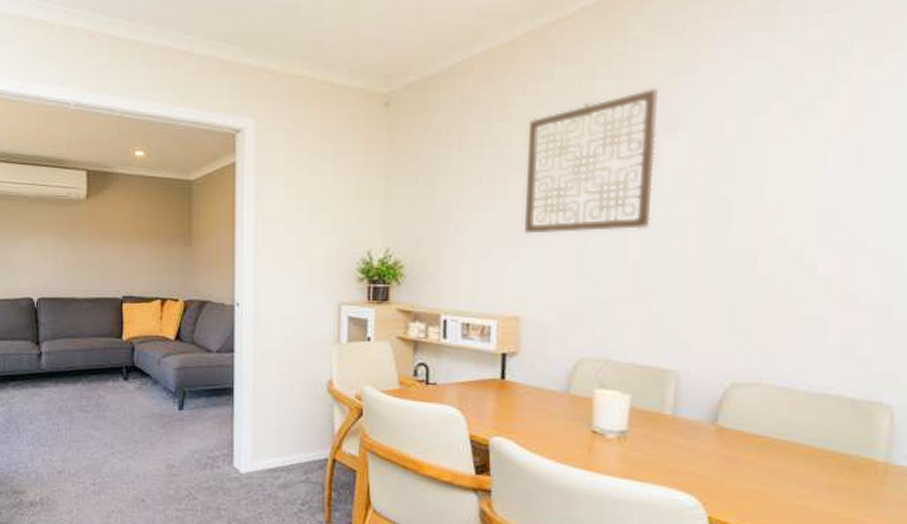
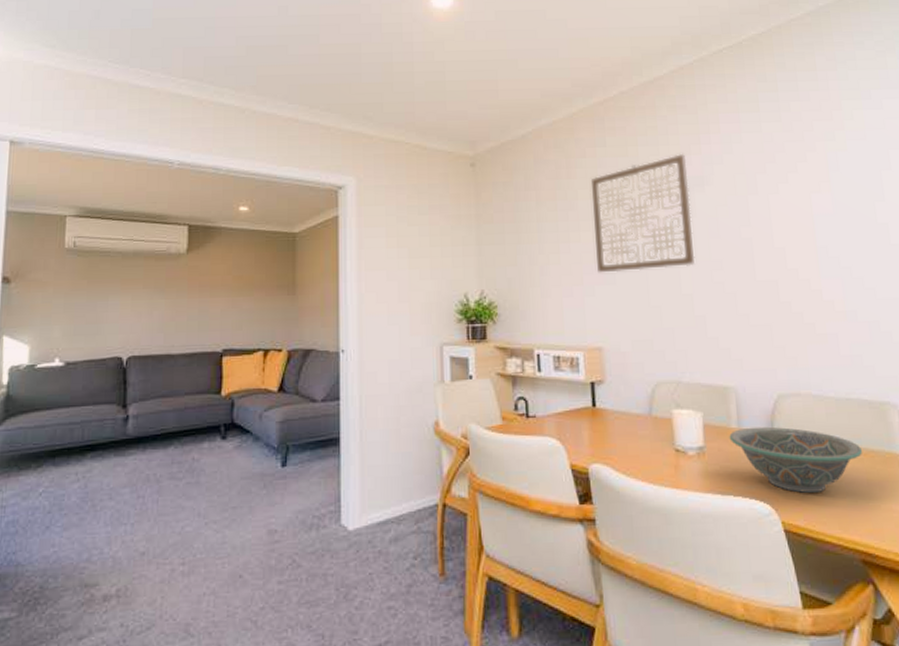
decorative bowl: none [659,415,831,492] -> present [729,426,863,493]

